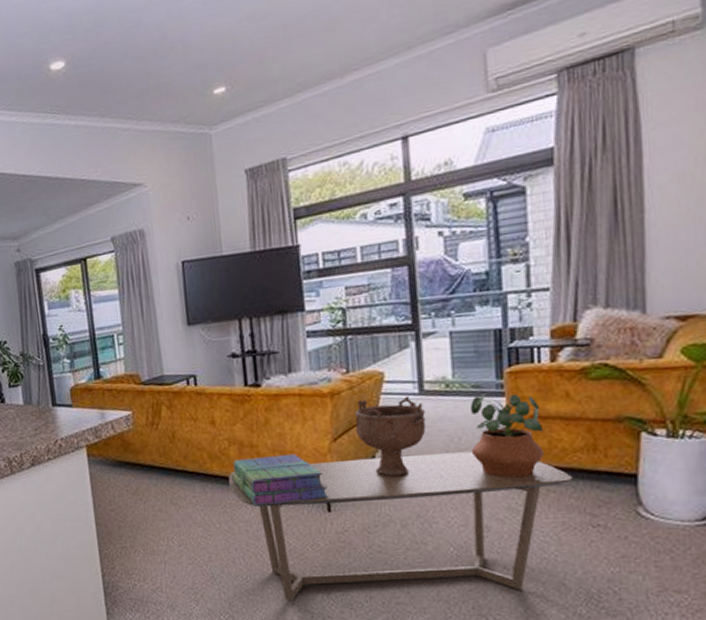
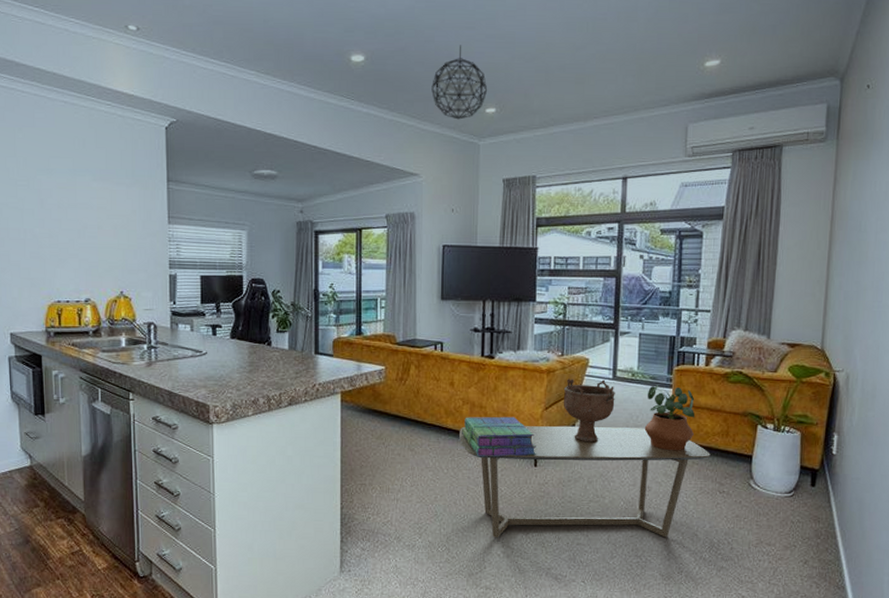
pendant light: none [145,21,213,111] -> present [431,45,488,120]

